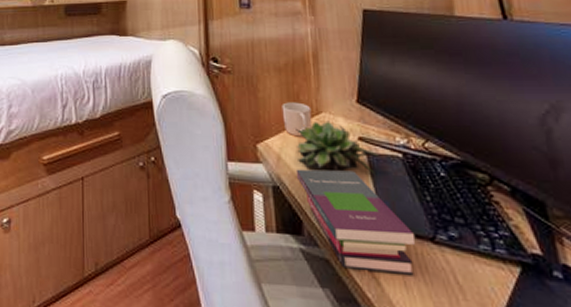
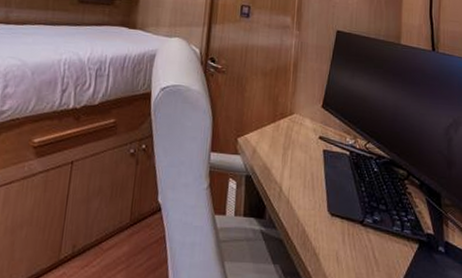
mug: present [282,102,313,137] -> none [262,103,286,134]
books: present [295,169,416,275] -> none [266,161,350,251]
succulent plant: present [296,121,381,175] -> none [269,121,333,168]

